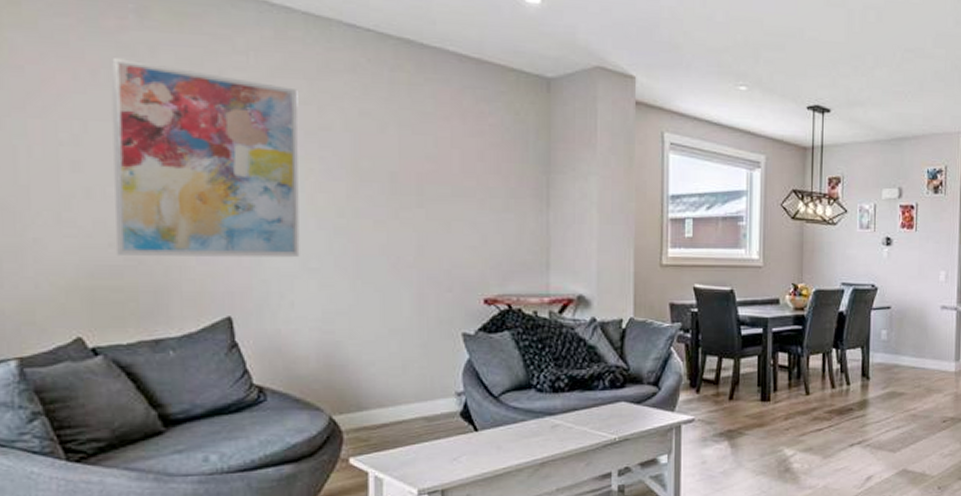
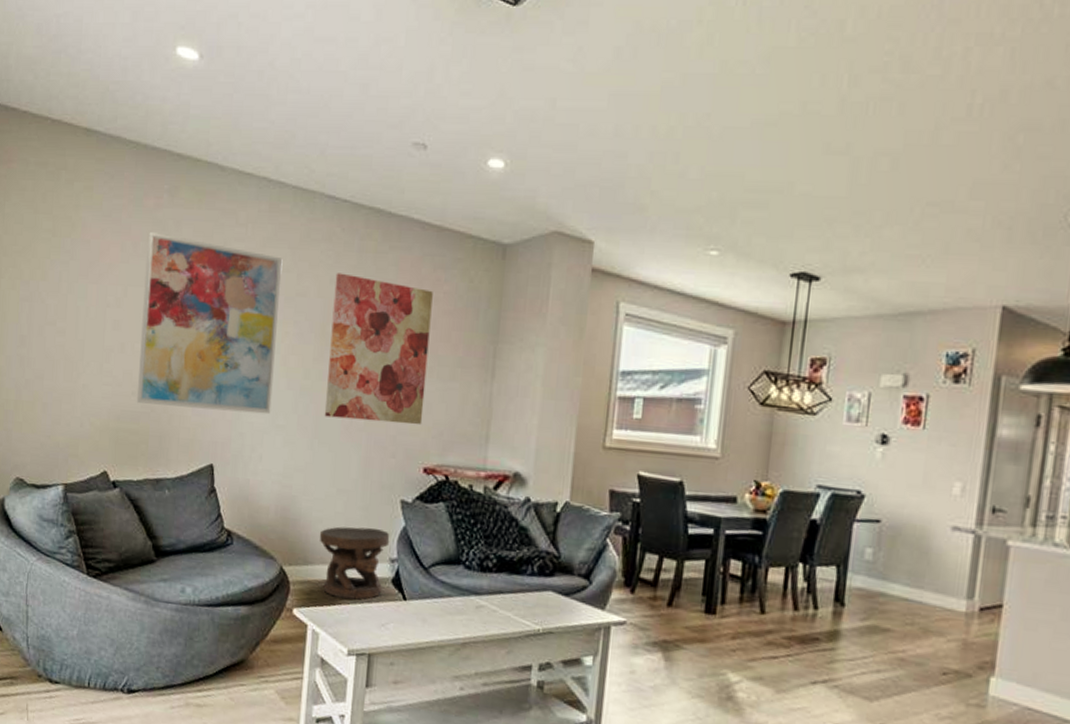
wall art: none [365,105,478,258] -> present [324,273,433,426]
carved stool: none [372,364,454,440] -> present [319,526,390,601]

